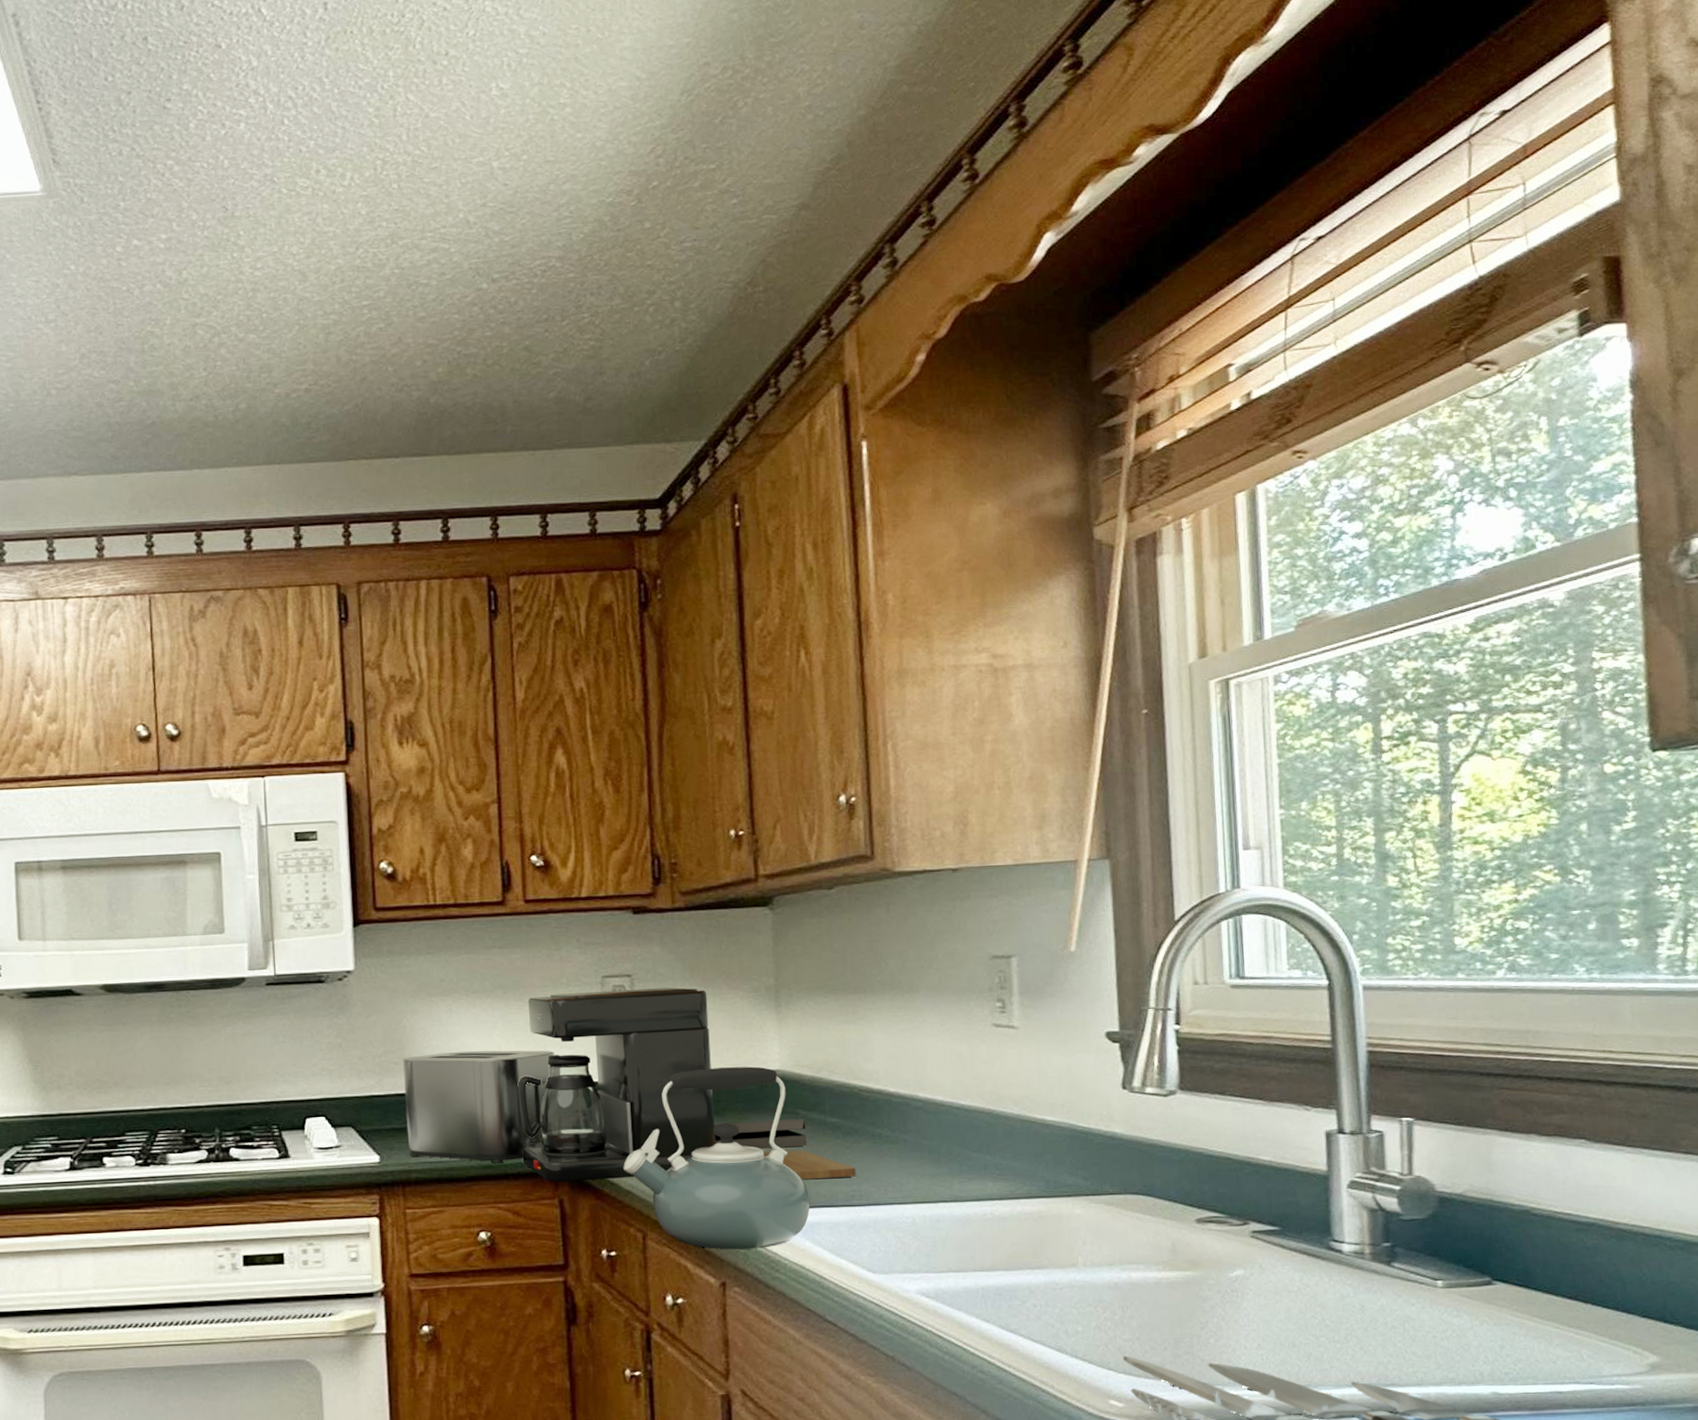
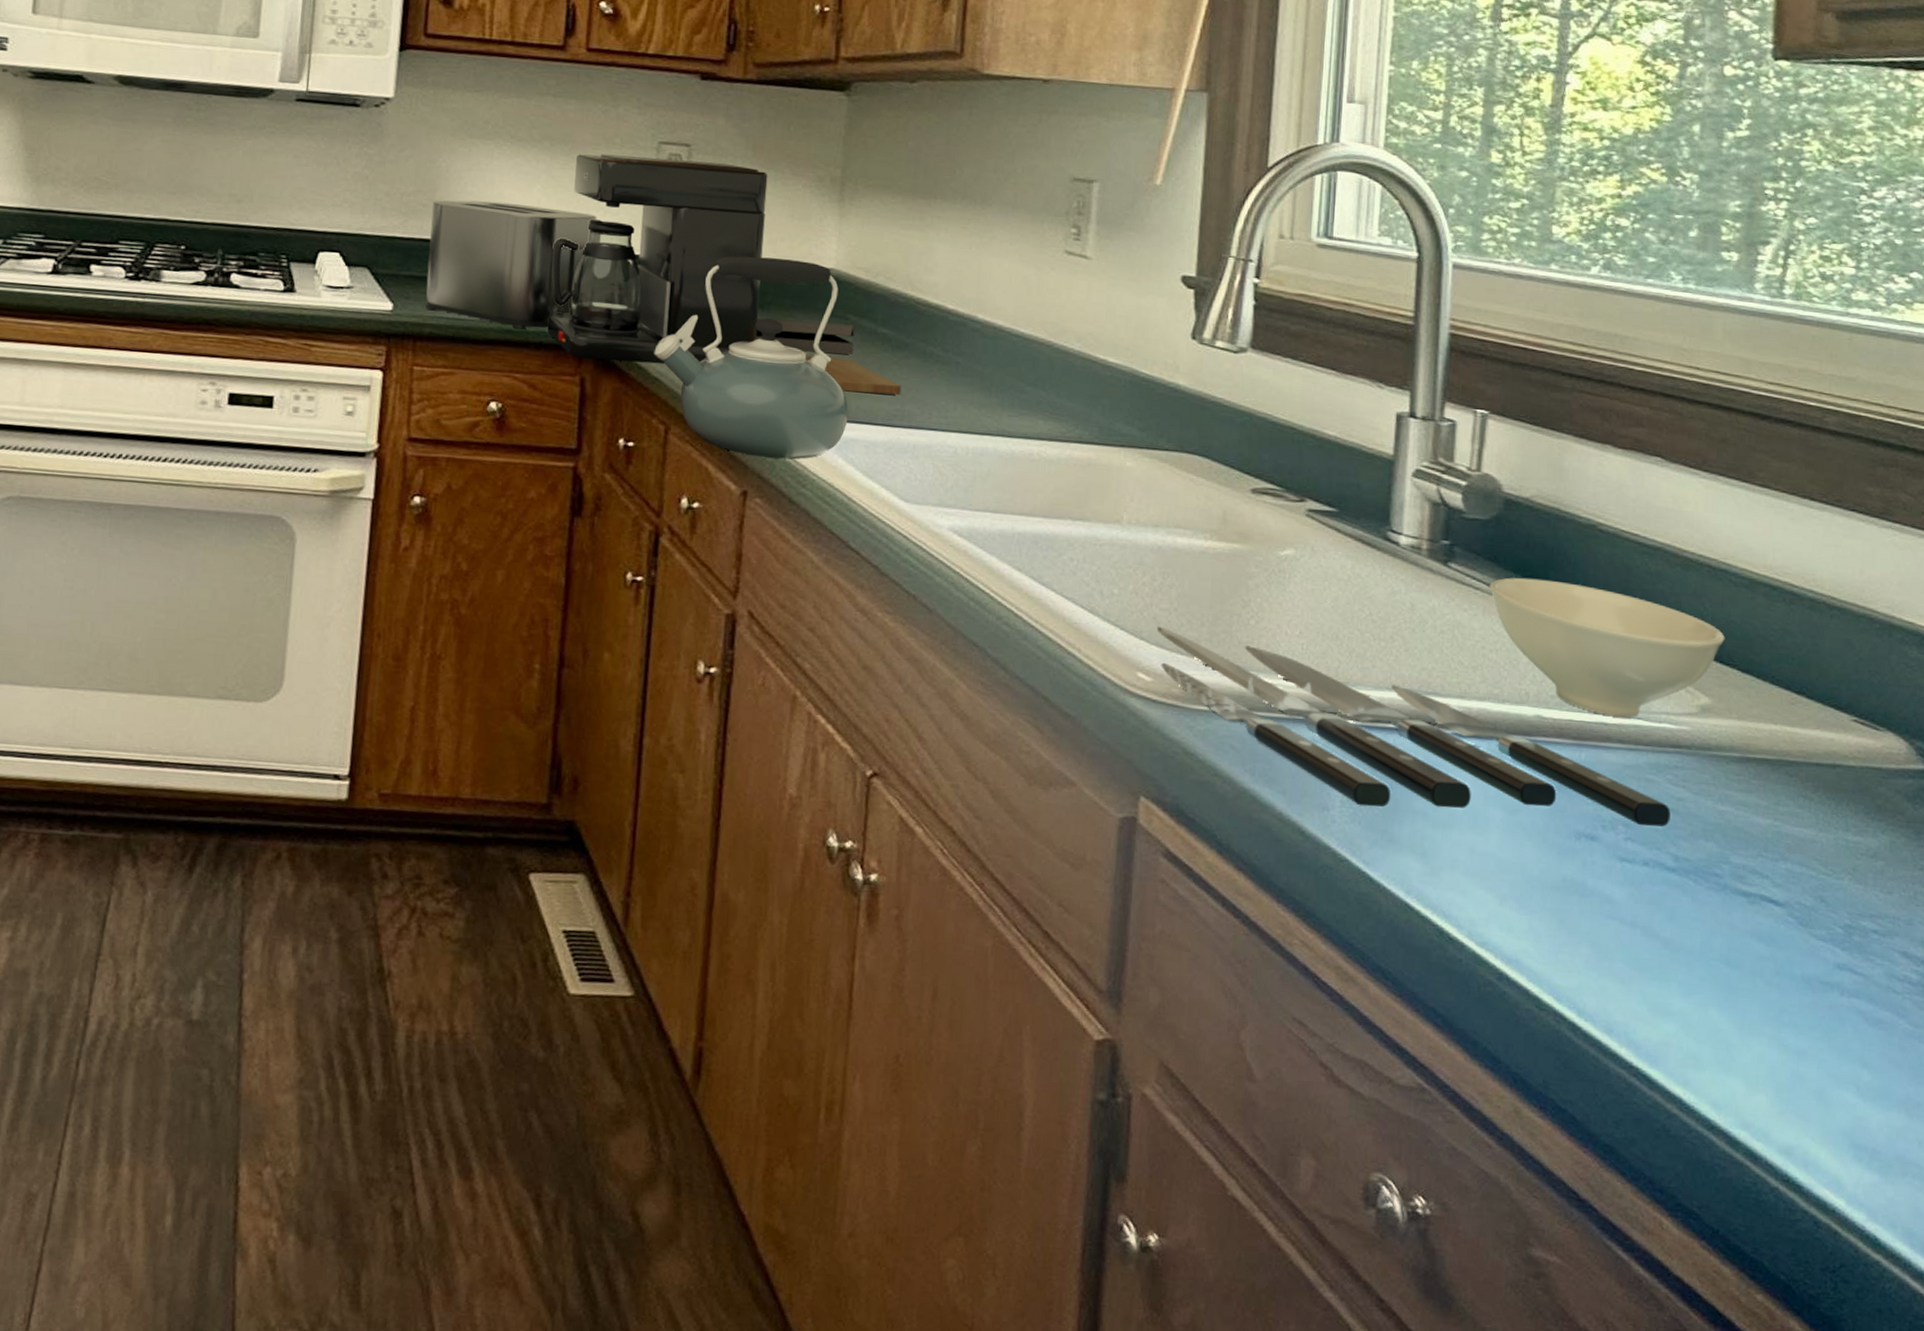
bowl: none [1433,1266,1667,1385] -> present [1489,577,1725,718]

